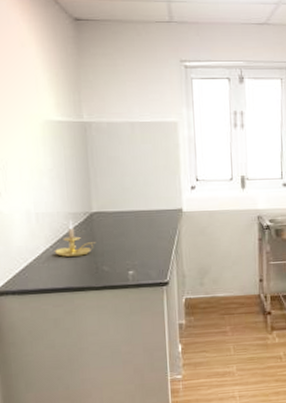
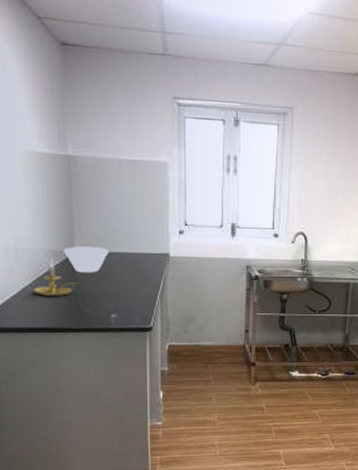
bowl: none [82,206,125,233] -> present [64,246,109,273]

